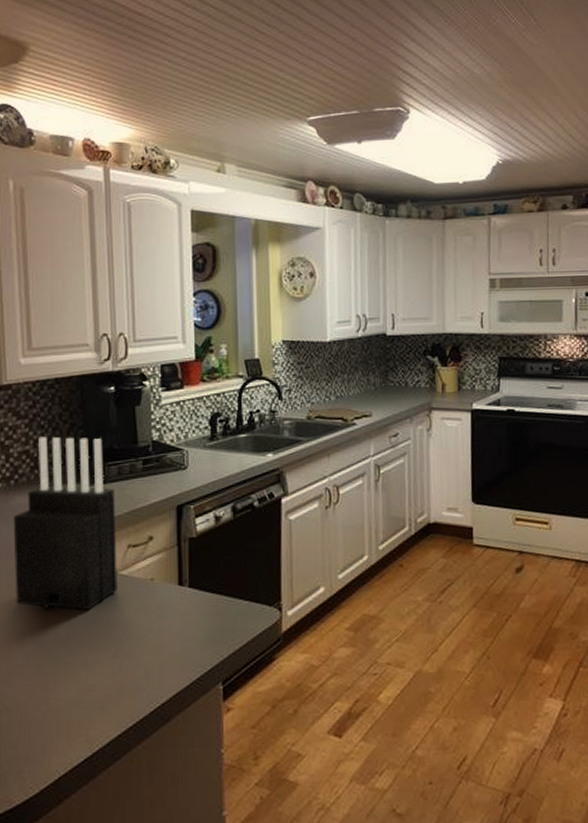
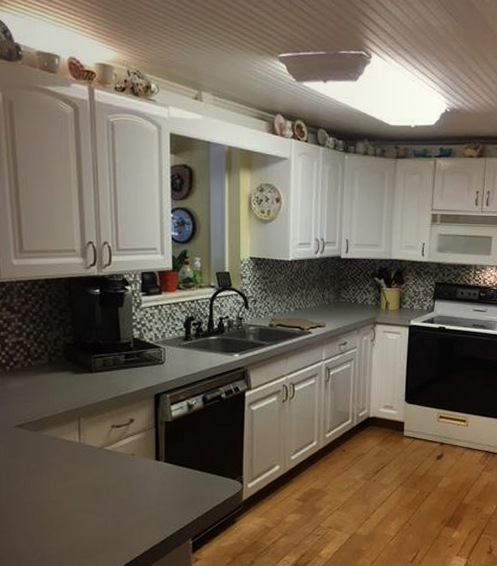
knife block: present [13,437,117,611] -> none [9,330,103,478]

